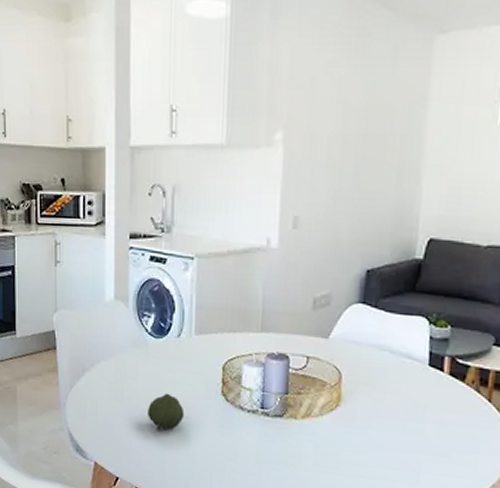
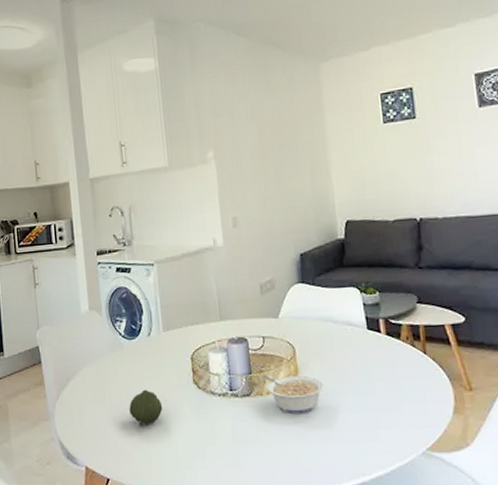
legume: none [299,396,368,444] -> present [262,374,325,413]

